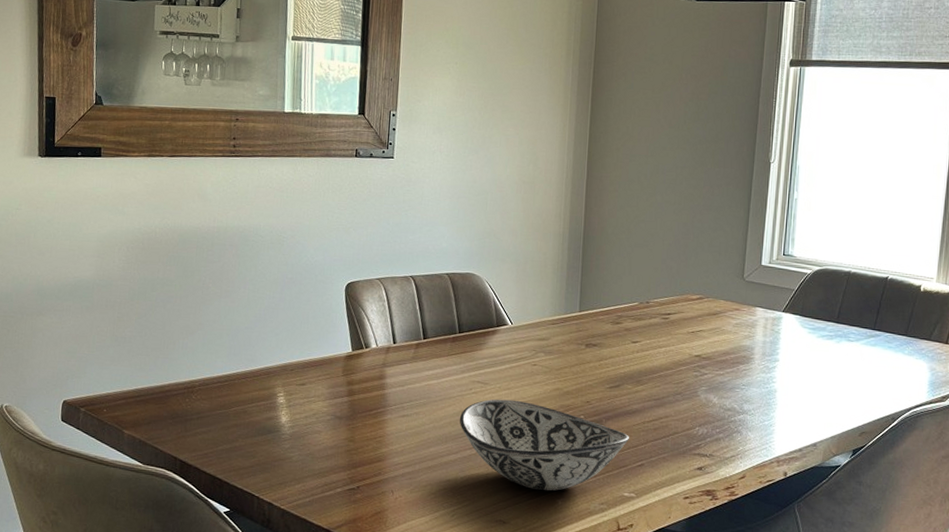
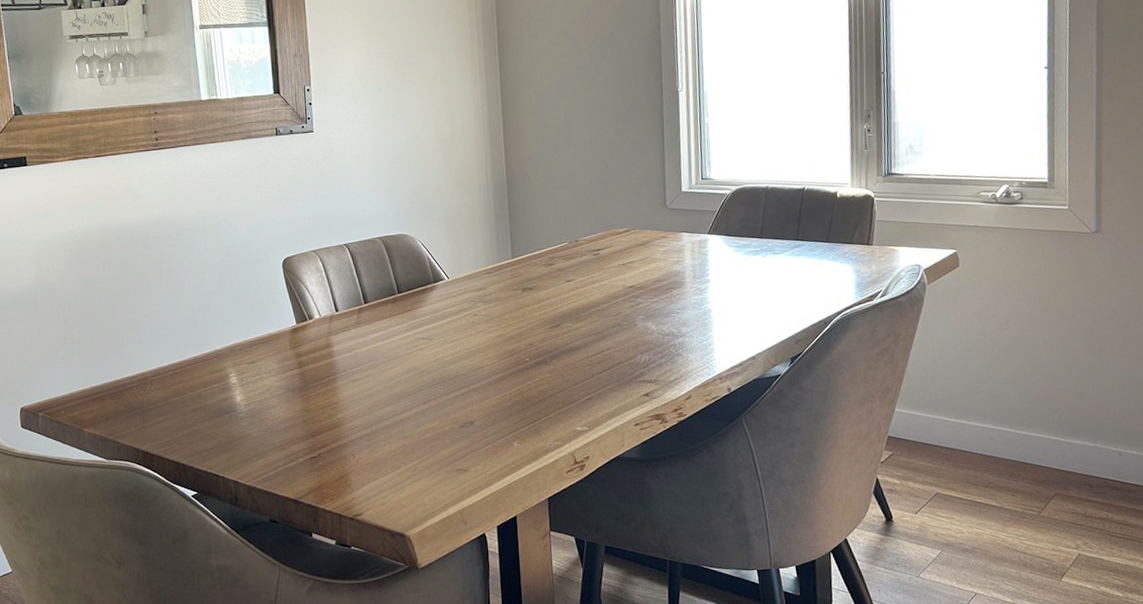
decorative bowl: present [459,399,629,491] -> none [408,351,575,436]

